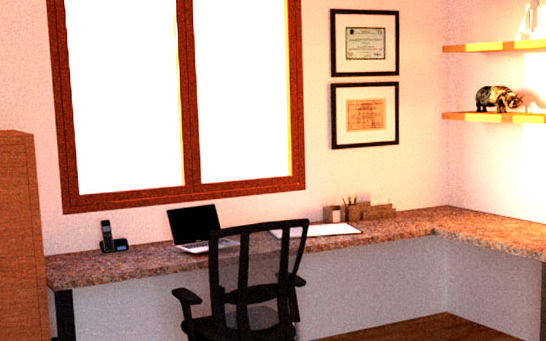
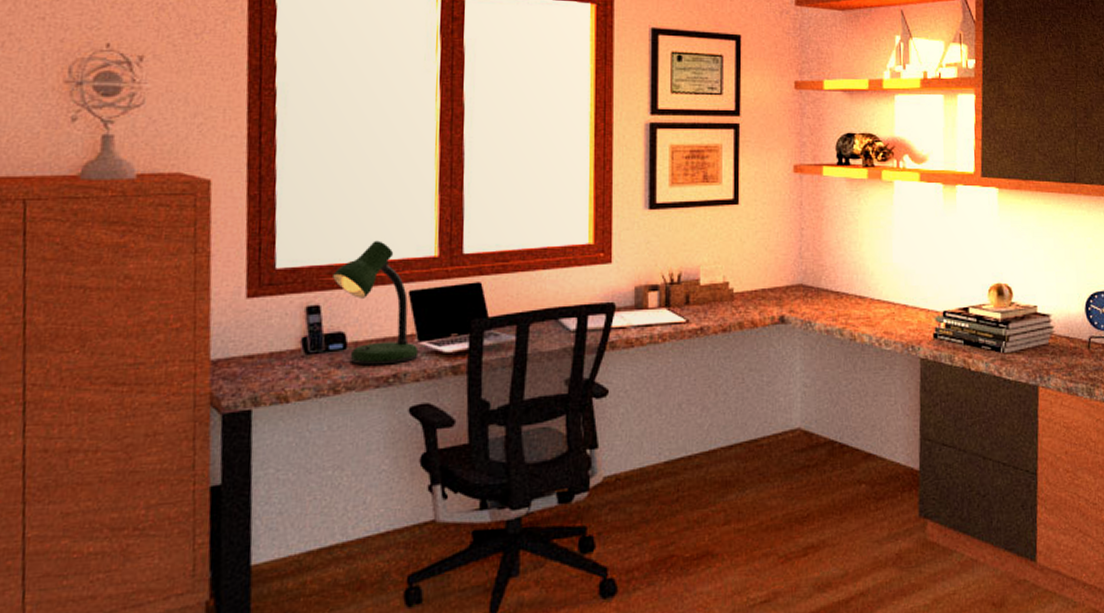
desk lamp: none [115,175,176,261] -> present [331,240,419,365]

